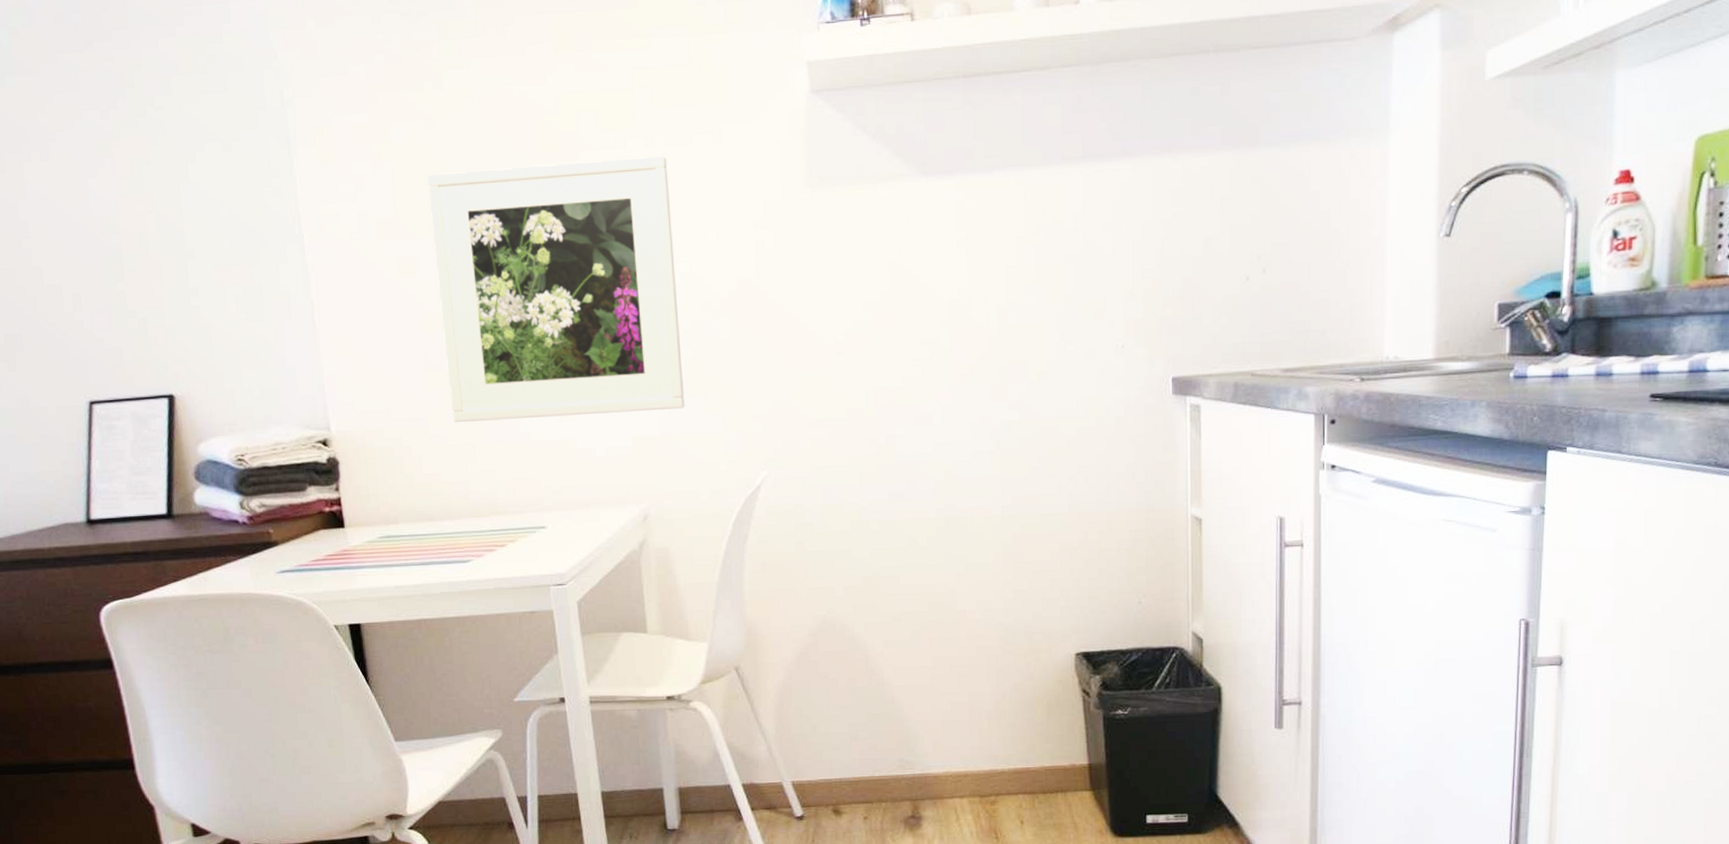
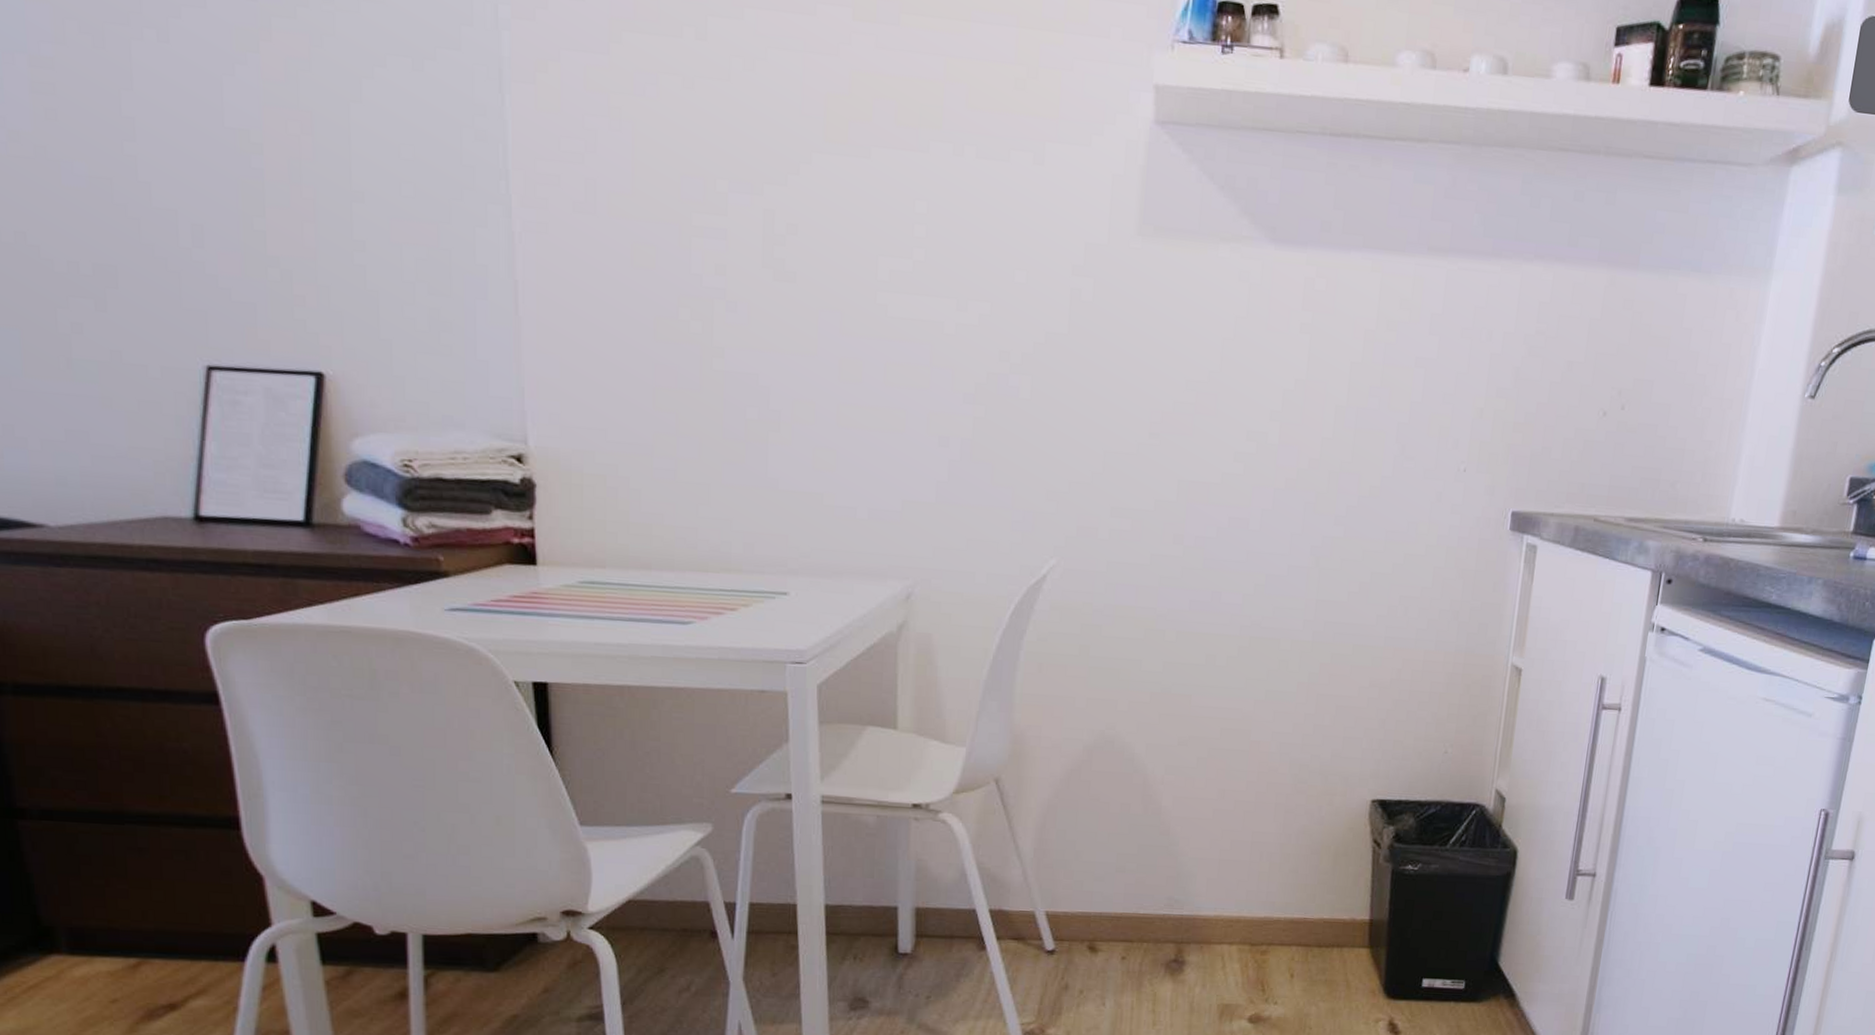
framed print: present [427,156,685,422] -> none [678,146,977,475]

